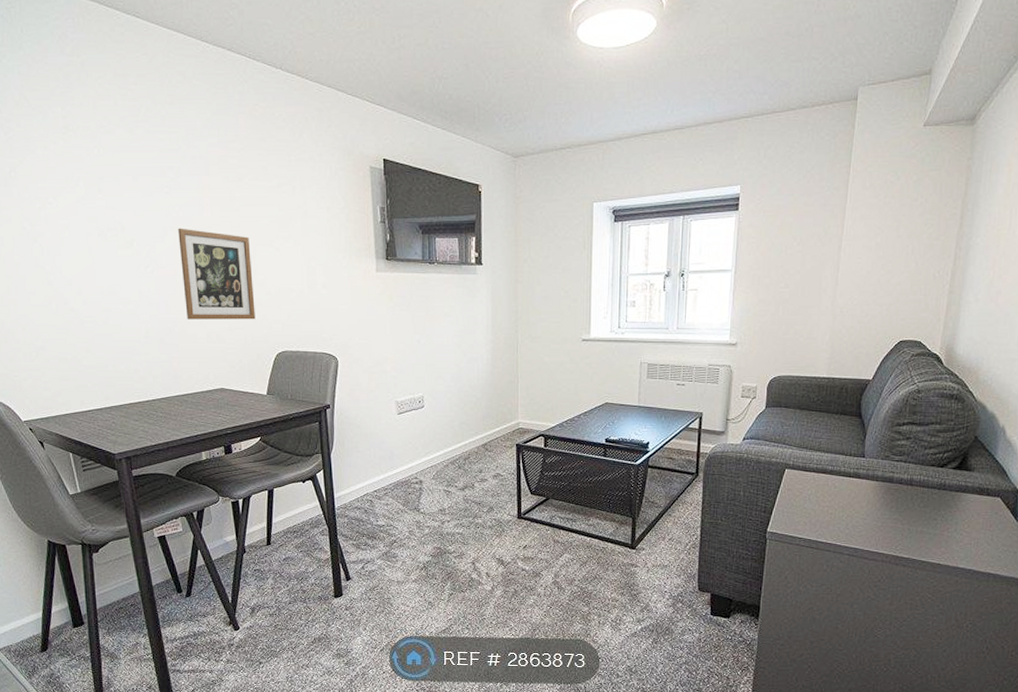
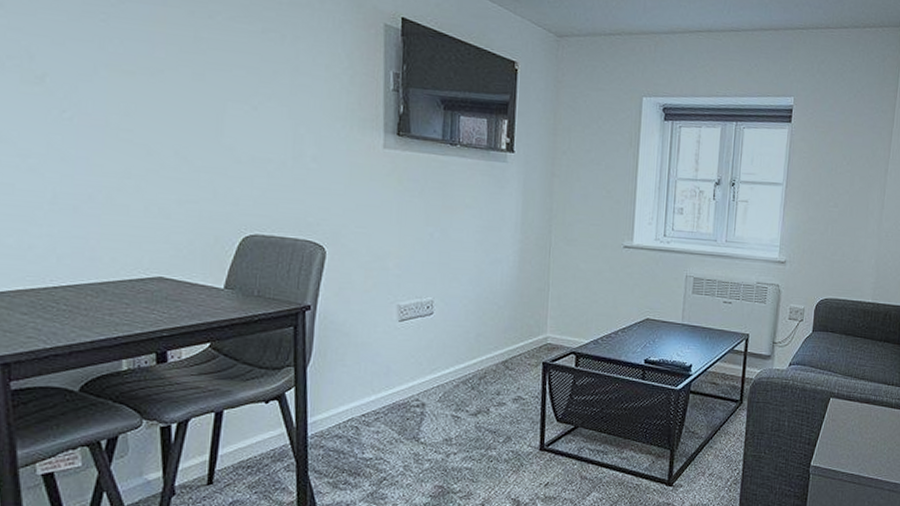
picture frame: present [178,228,255,320] -> none [114,66,218,193]

